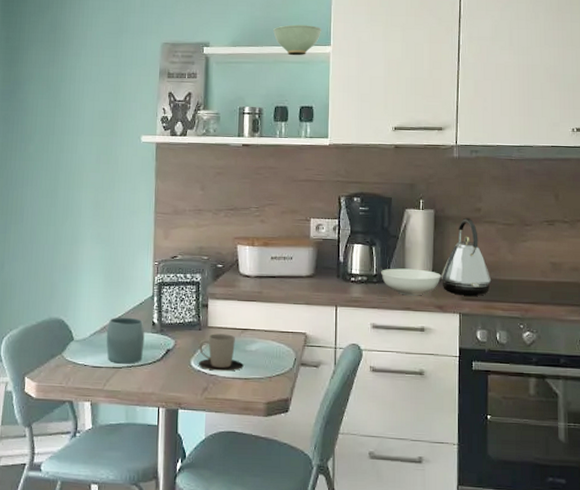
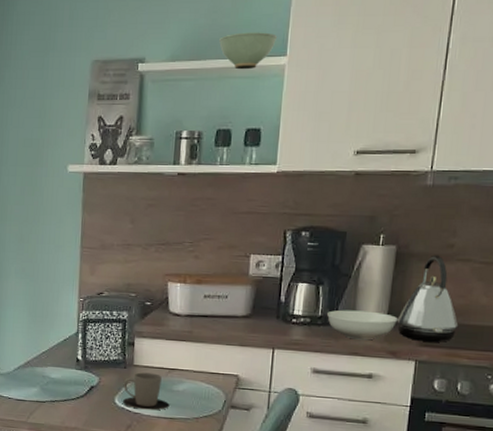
mug: present [106,317,145,364] -> none [29,352,69,399]

